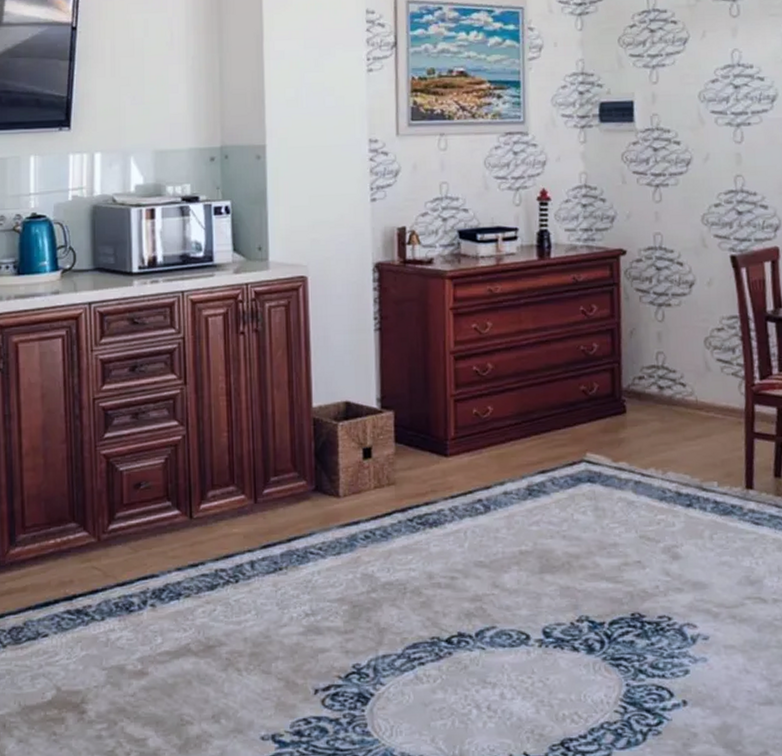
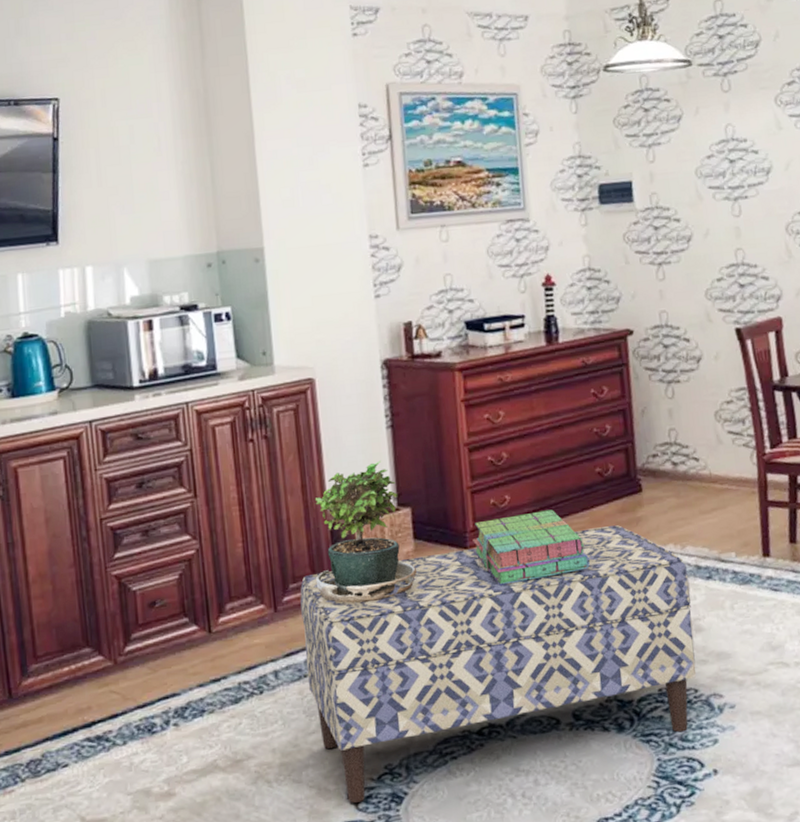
bench: none [280,445,671,699] -> present [300,525,697,803]
potted plant: none [292,362,397,511] -> present [313,460,418,616]
stack of books: none [453,424,569,496] -> present [472,509,590,586]

